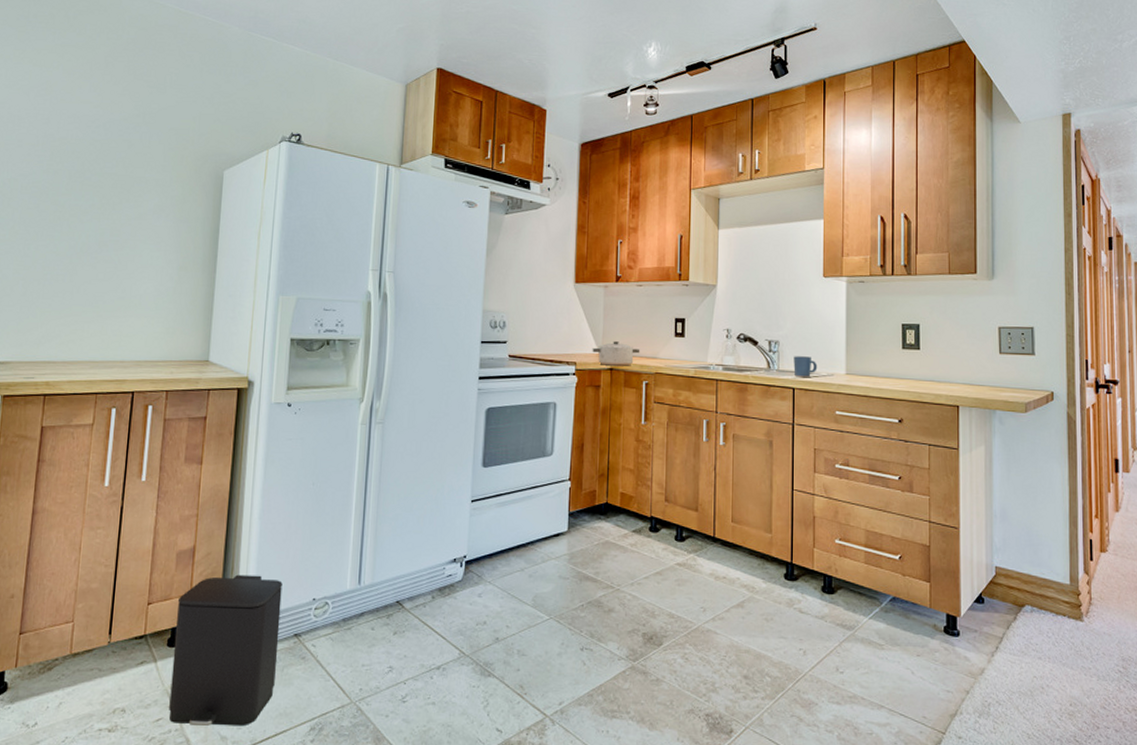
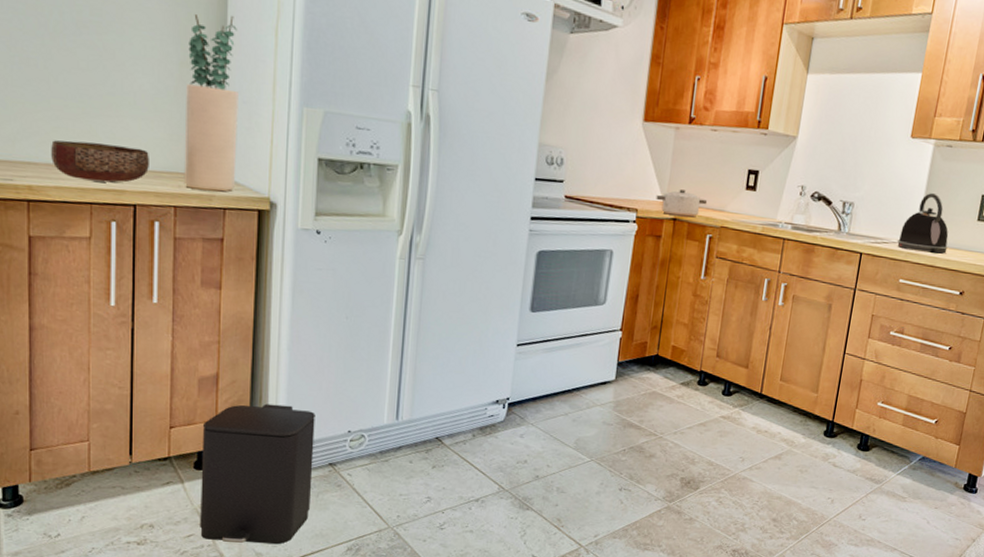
bowl: none [67,340,148,374] -> present [51,140,149,183]
vase: none [175,226,227,375] -> present [183,14,238,192]
mug: present [793,356,818,378] -> none [864,220,889,244]
kettle: none [827,326,878,383] -> present [897,193,949,254]

